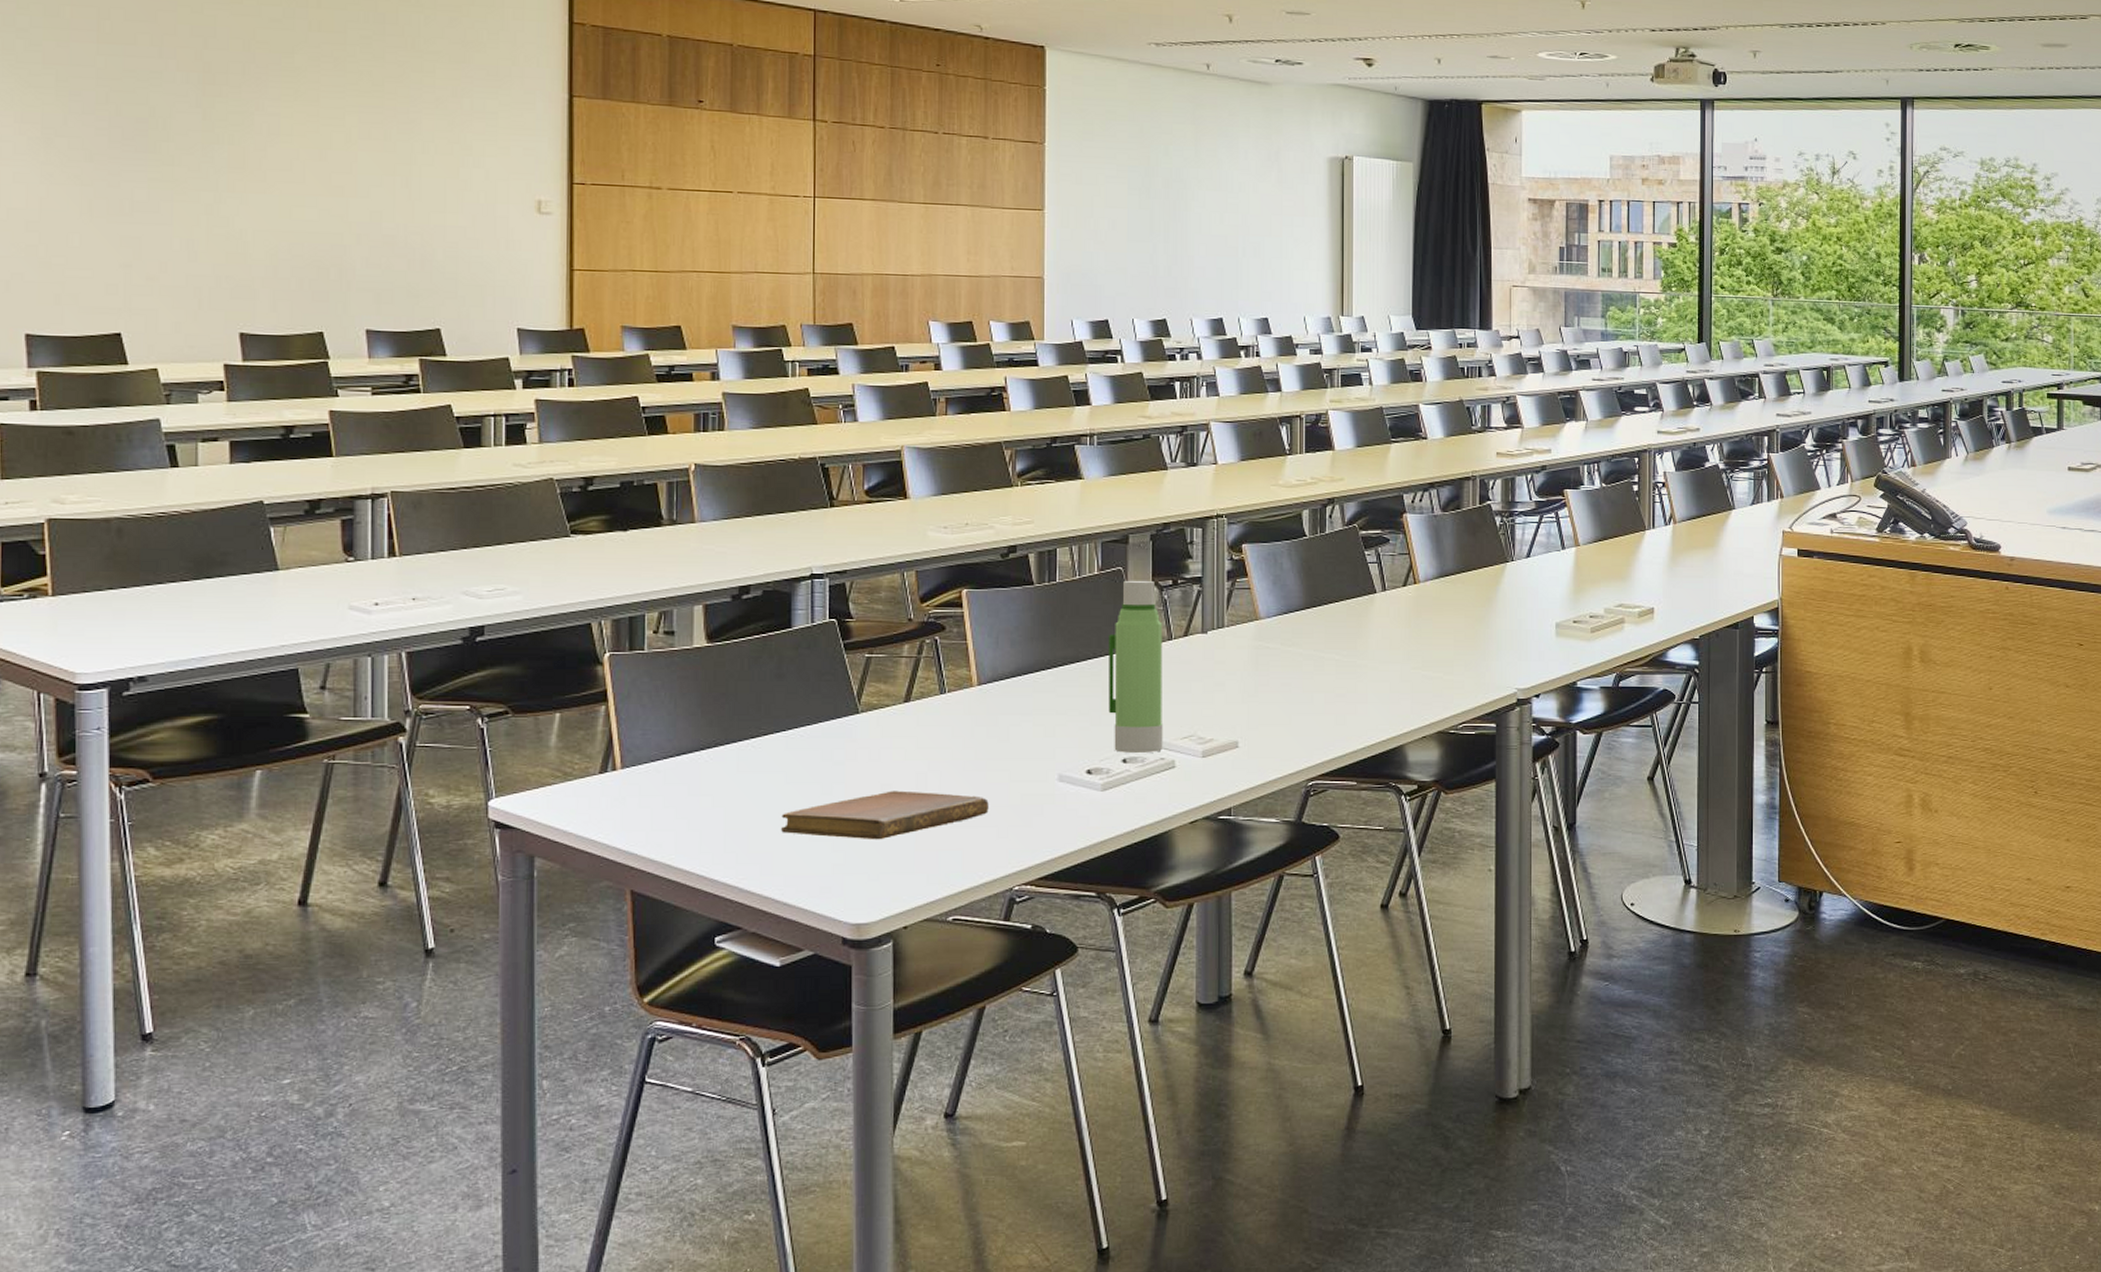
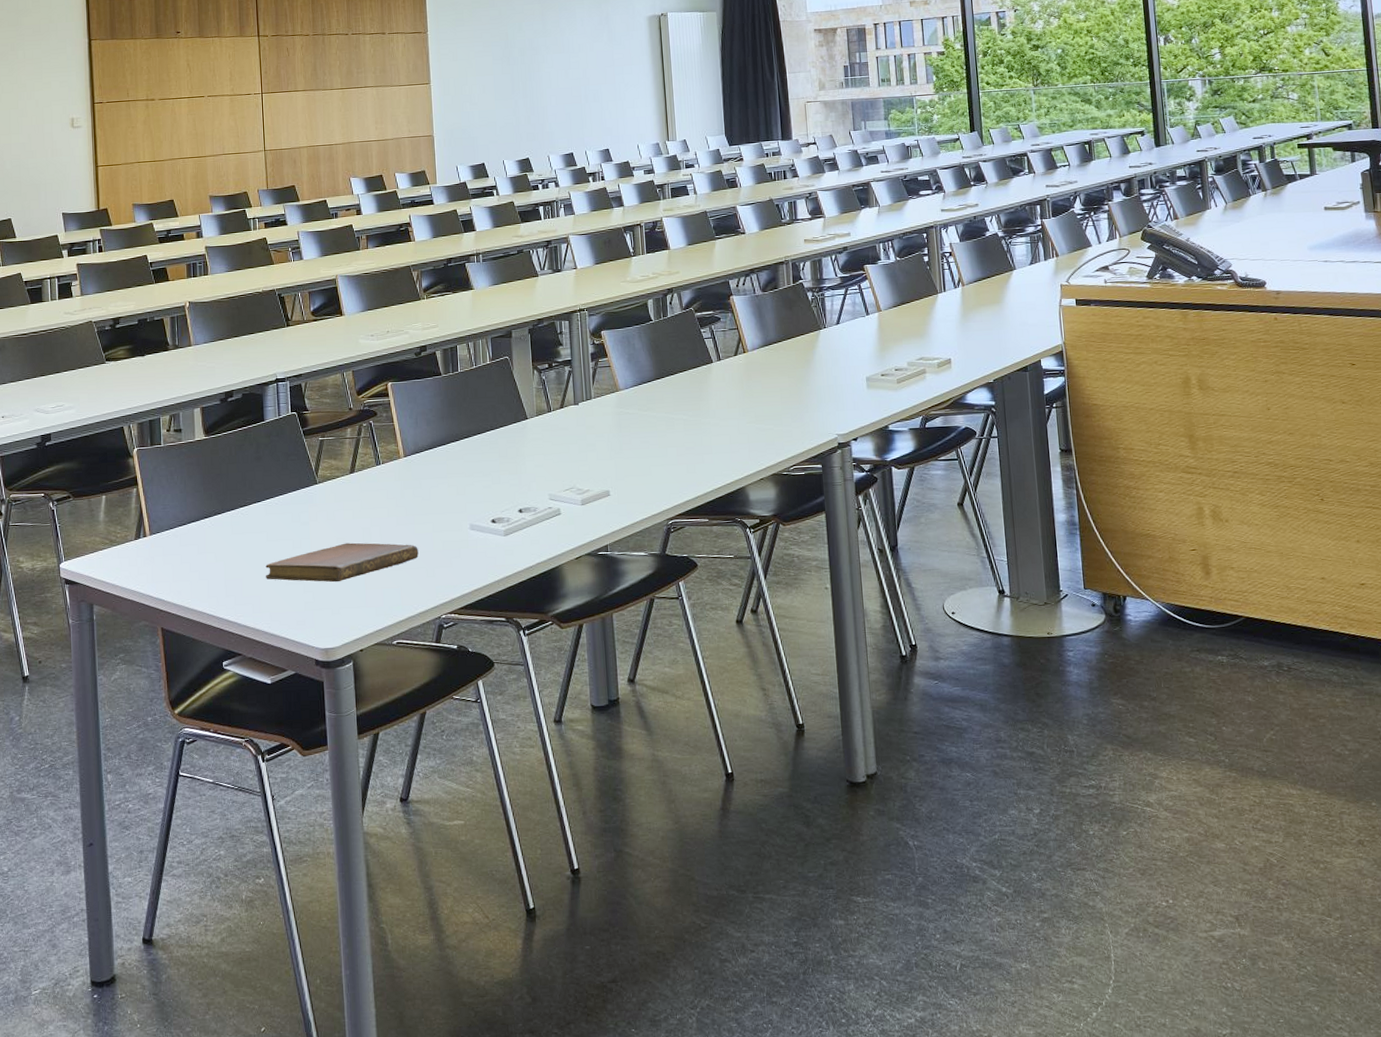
water bottle: present [1108,580,1163,753] -> none [502,365,550,505]

